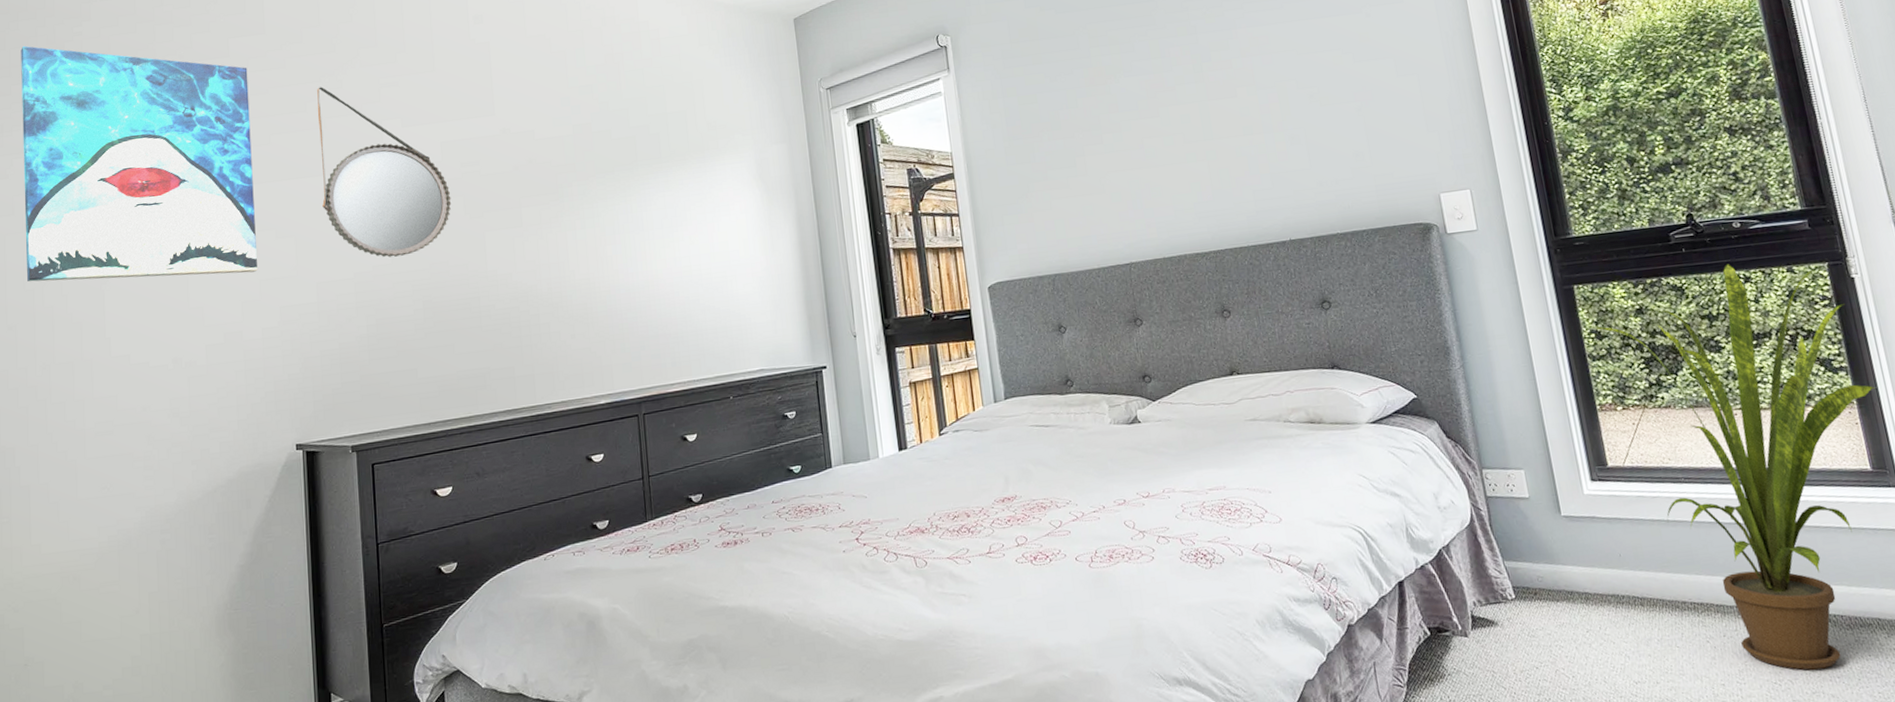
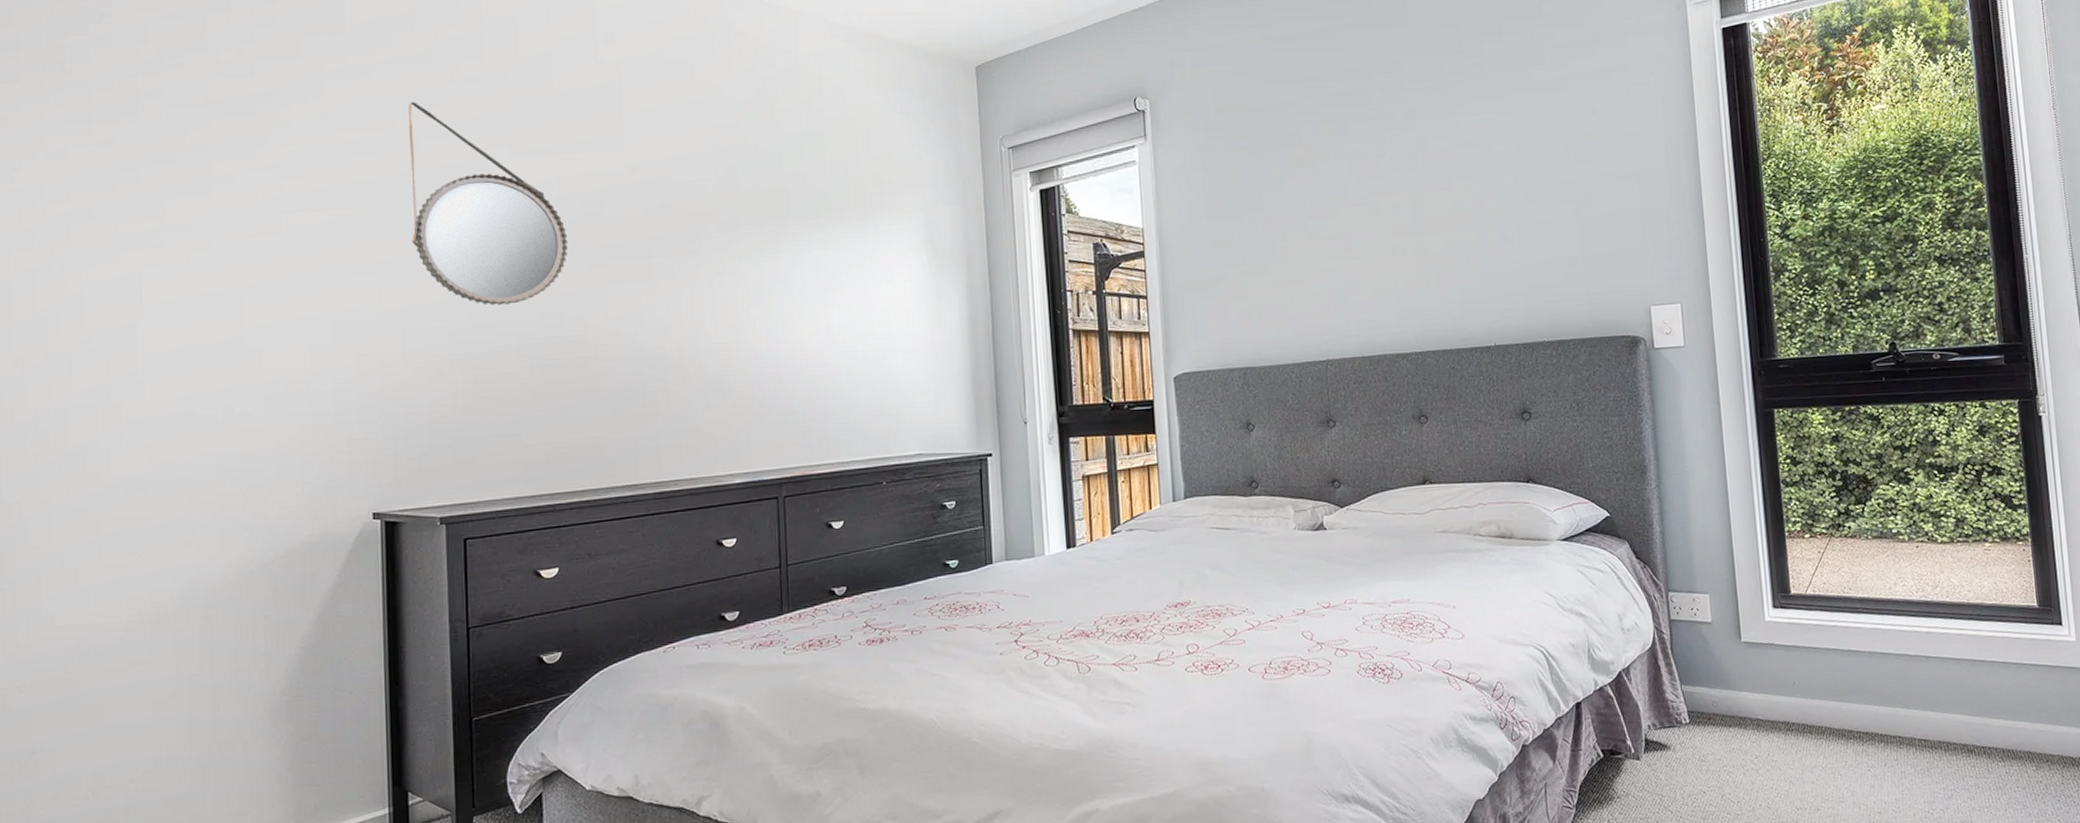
wall art: present [21,46,257,282] -> none [32,24,330,313]
house plant: present [1593,264,1874,670] -> none [1789,395,2049,800]

